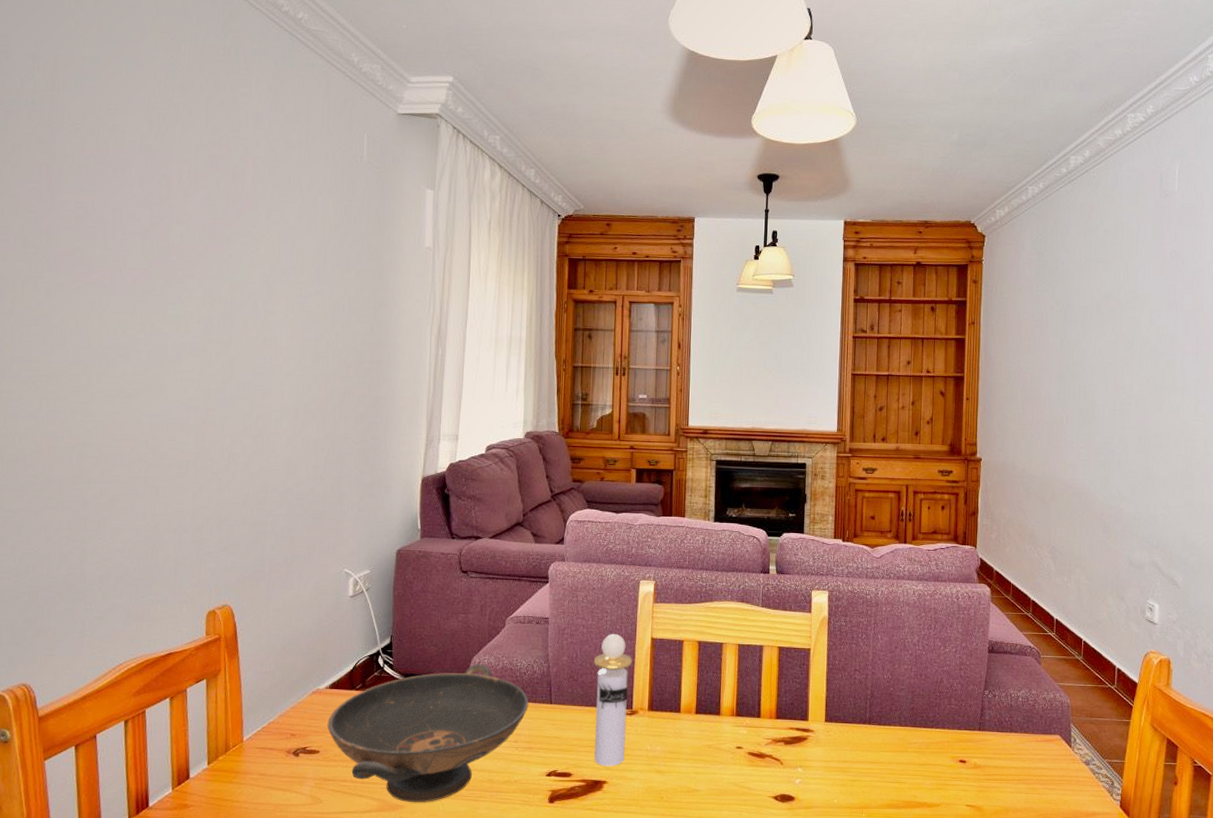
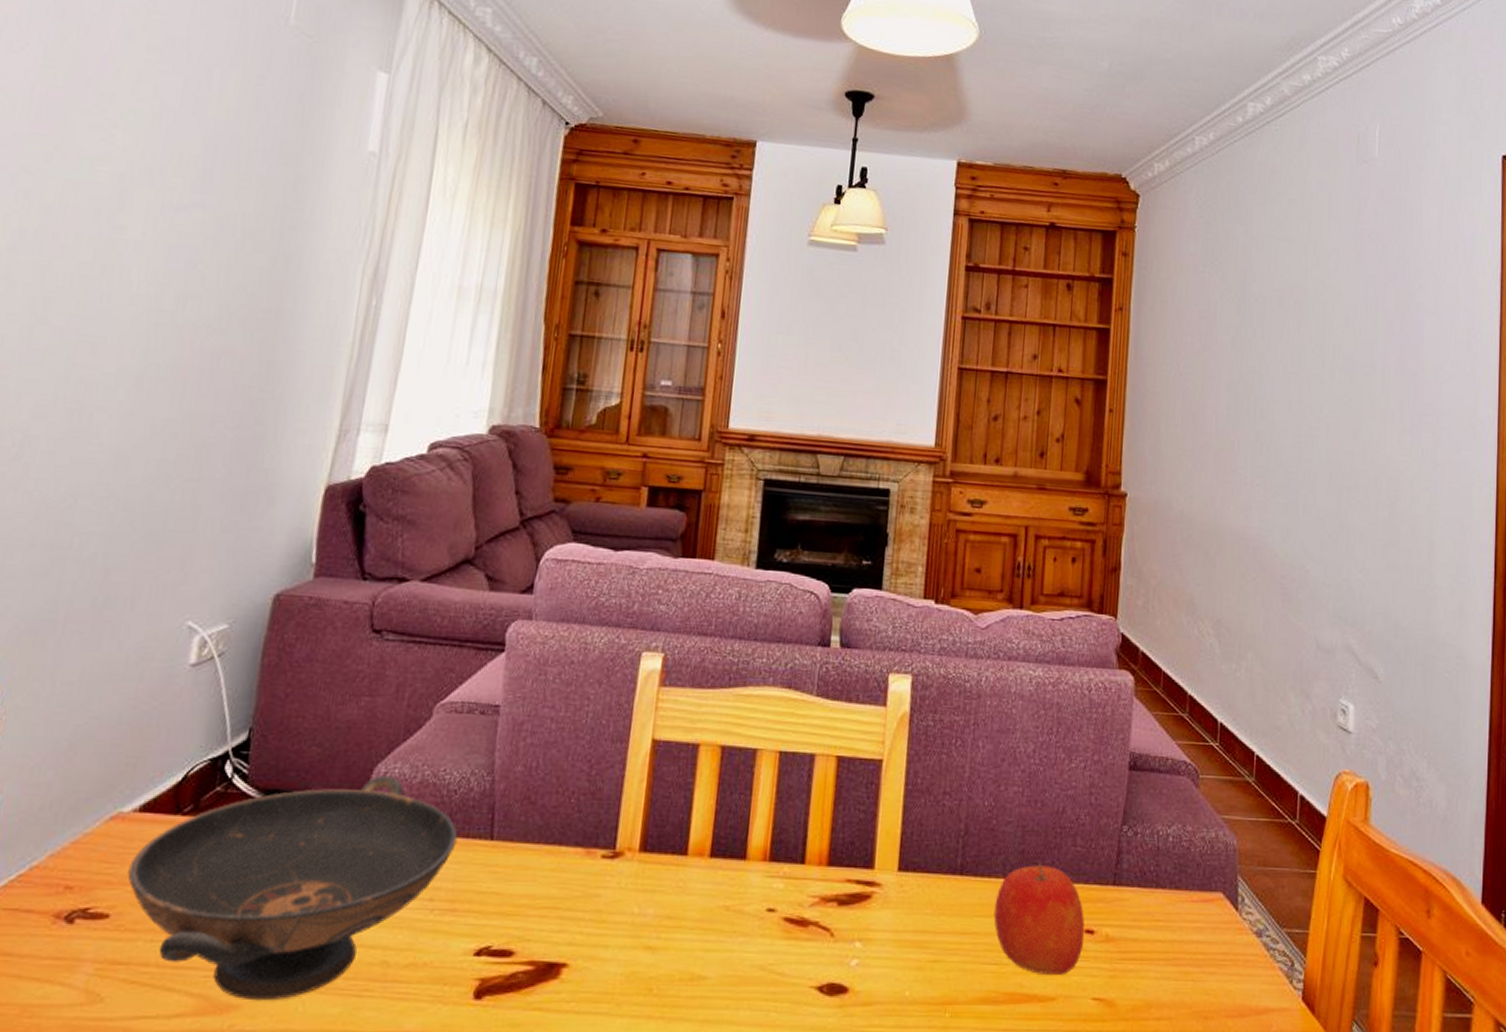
perfume bottle: present [594,634,632,767] -> none [551,732,621,940]
apple: none [894,714,959,790] -> present [993,860,1085,975]

